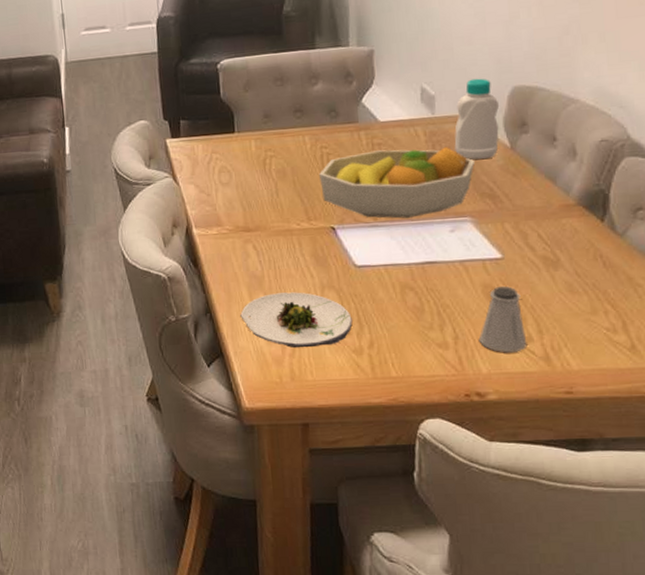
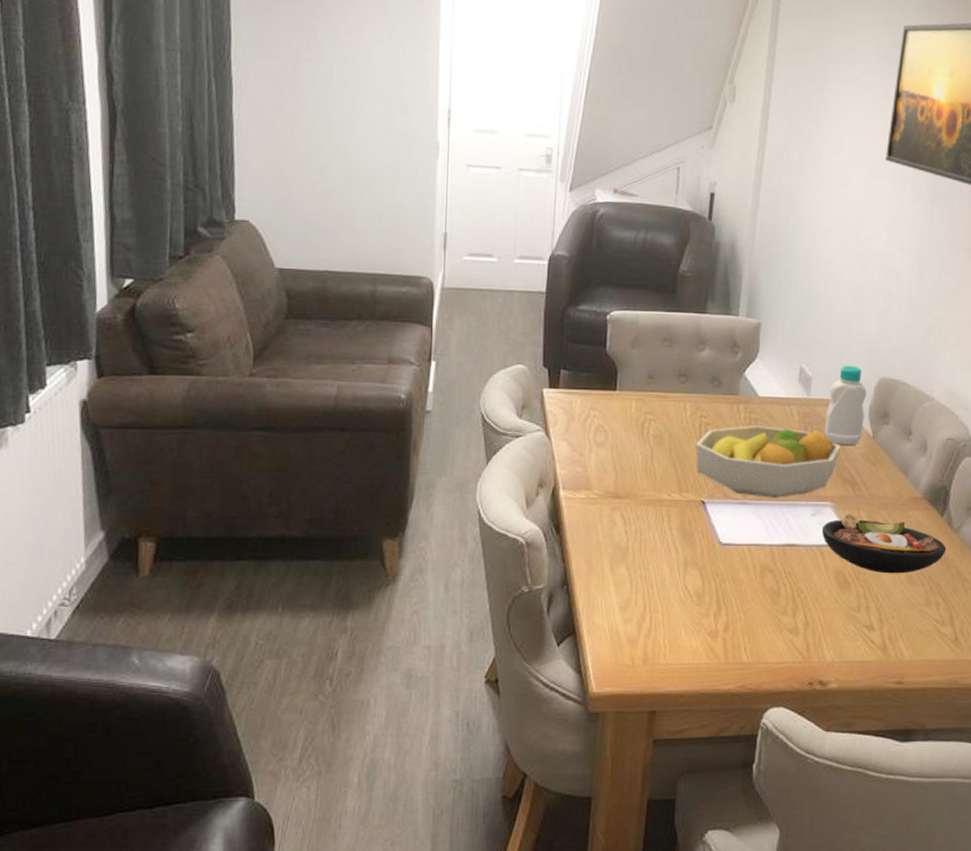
salad plate: present [240,292,353,348] -> none [599,567,711,628]
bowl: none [463,226,611,284] -> present [822,513,946,574]
saltshaker: present [478,286,527,353] -> none [826,574,869,641]

